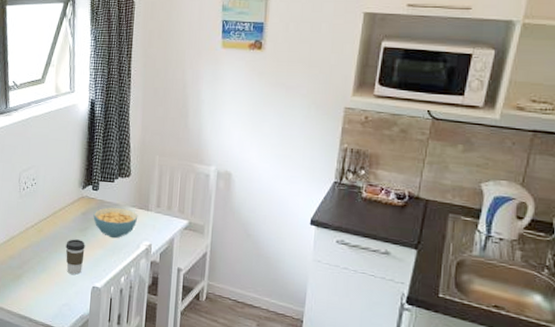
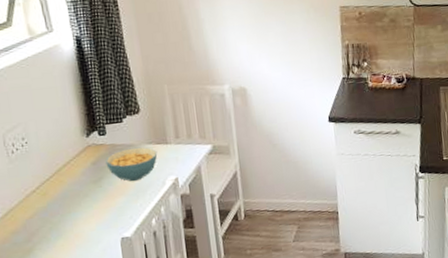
coffee cup: present [65,239,85,275] -> none [79,192,106,232]

